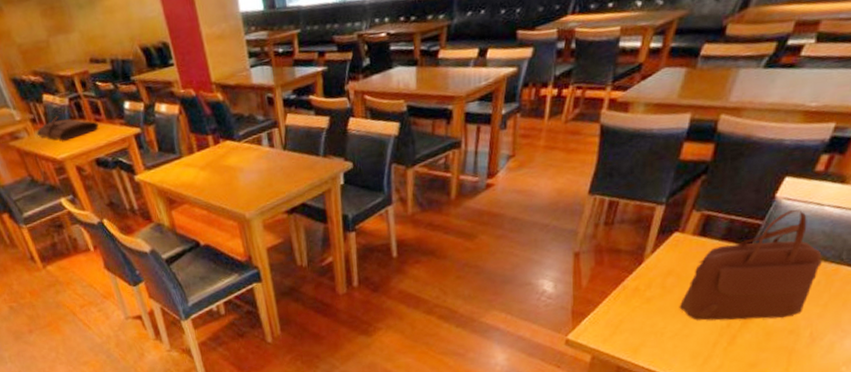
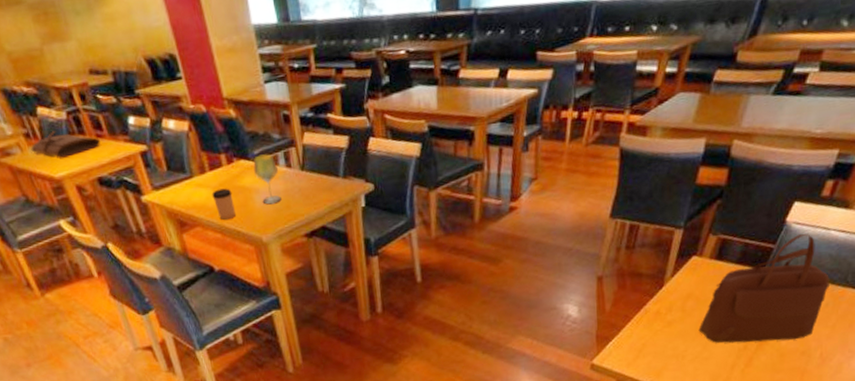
cup: none [199,167,221,198] -> present [211,188,236,221]
wine glass: none [238,134,264,183] -> present [253,154,282,205]

